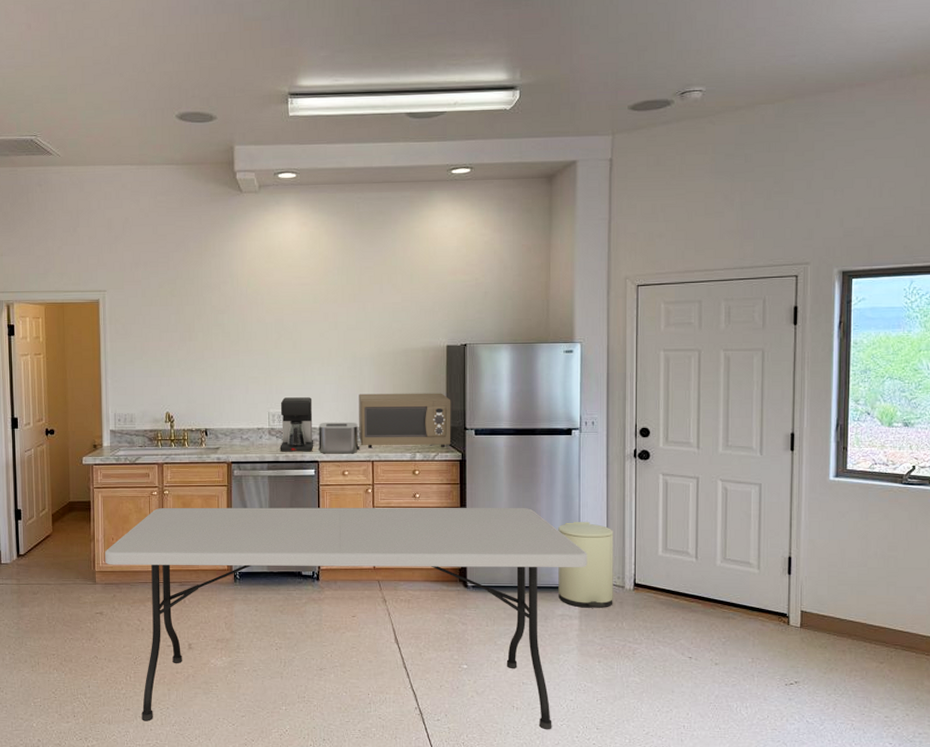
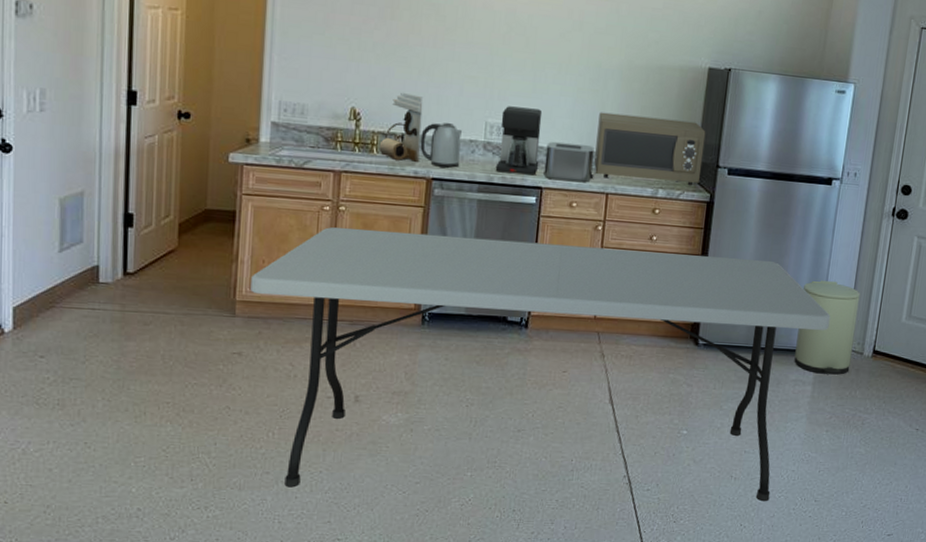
paper towel holder: none [189,396,220,450] -> present [379,92,424,162]
kettle: none [220,416,251,453] -> present [420,122,462,169]

